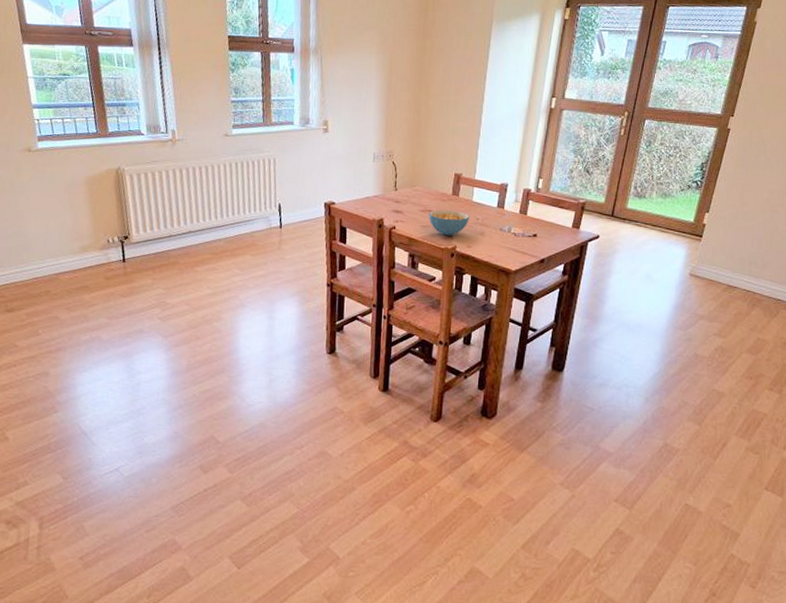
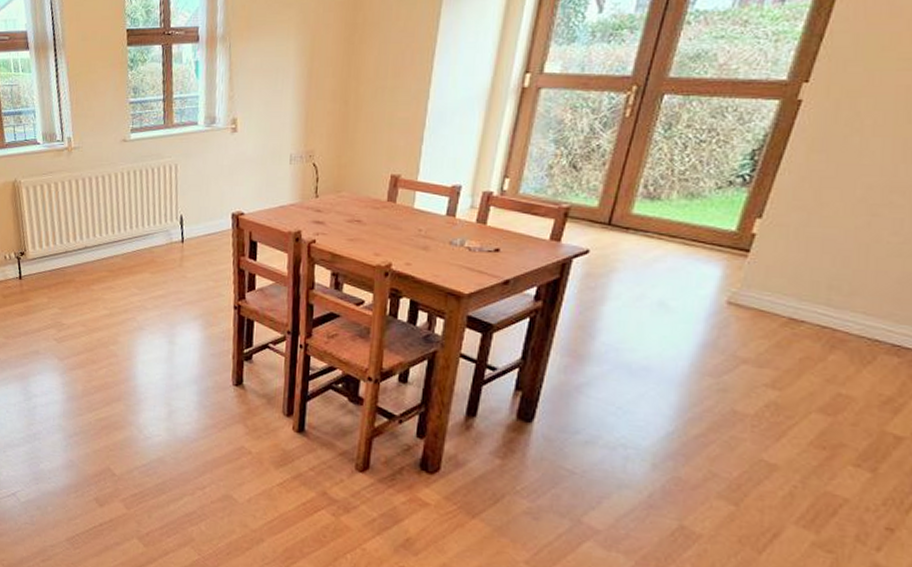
cereal bowl: present [429,210,470,236] -> none [357,219,410,251]

